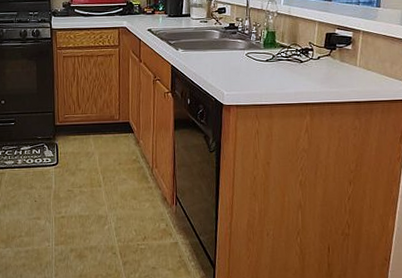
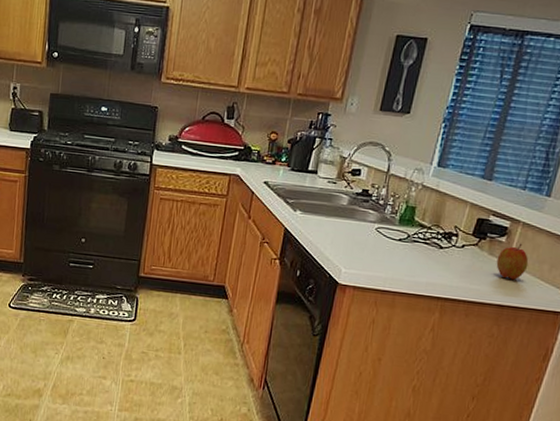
apple: none [347,48,374,79] -> present [496,243,529,280]

